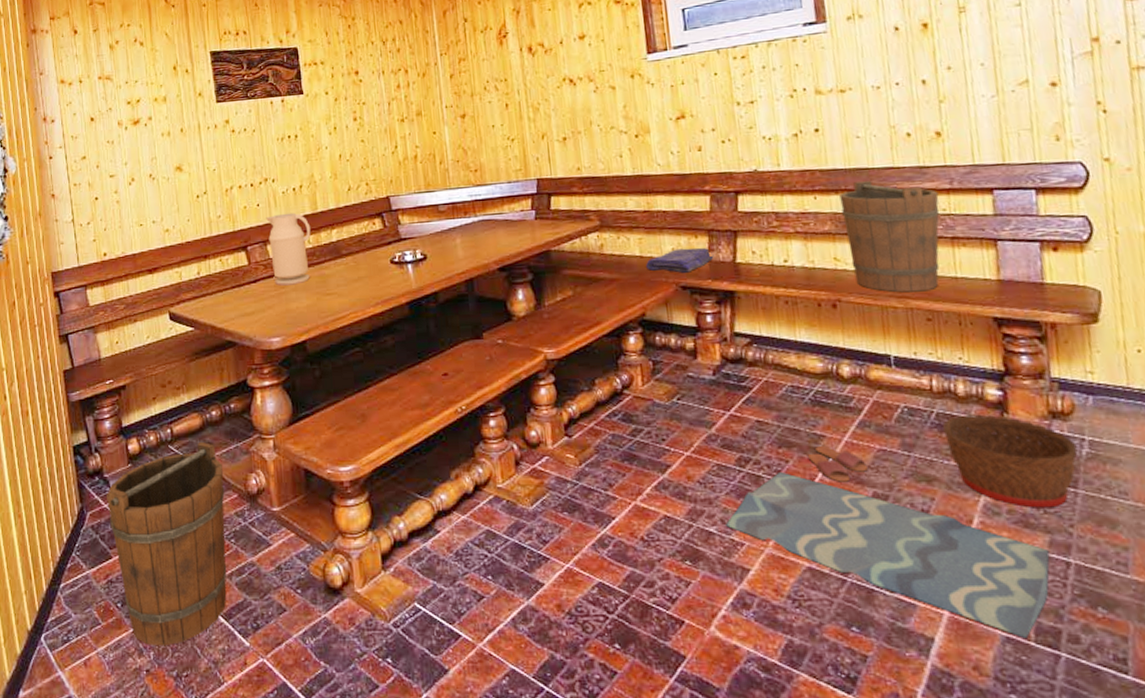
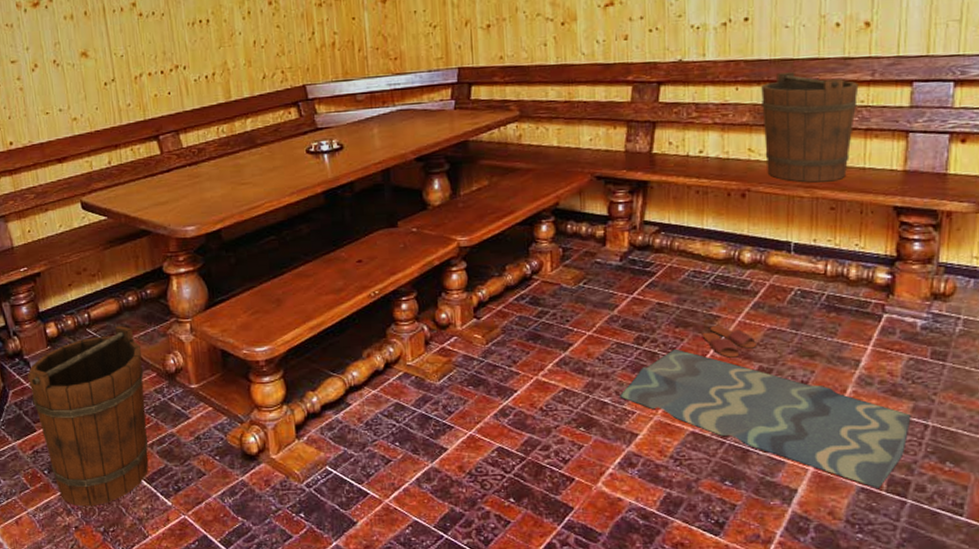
water jug: present [266,212,311,286] -> none [178,101,225,176]
towel: present [646,247,714,273] -> none [563,138,631,164]
basket: present [942,414,1078,508] -> none [830,296,952,379]

